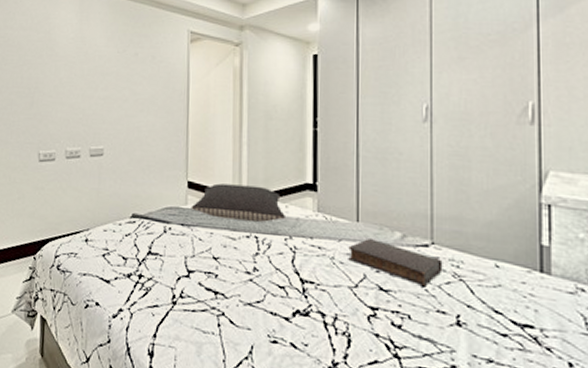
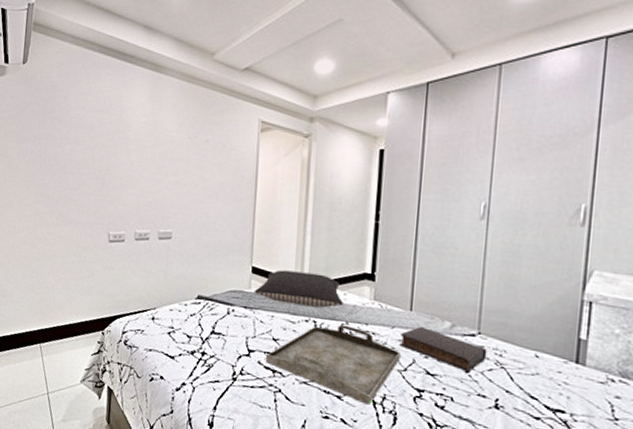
serving tray: none [206,239,350,327] -> present [265,324,401,405]

